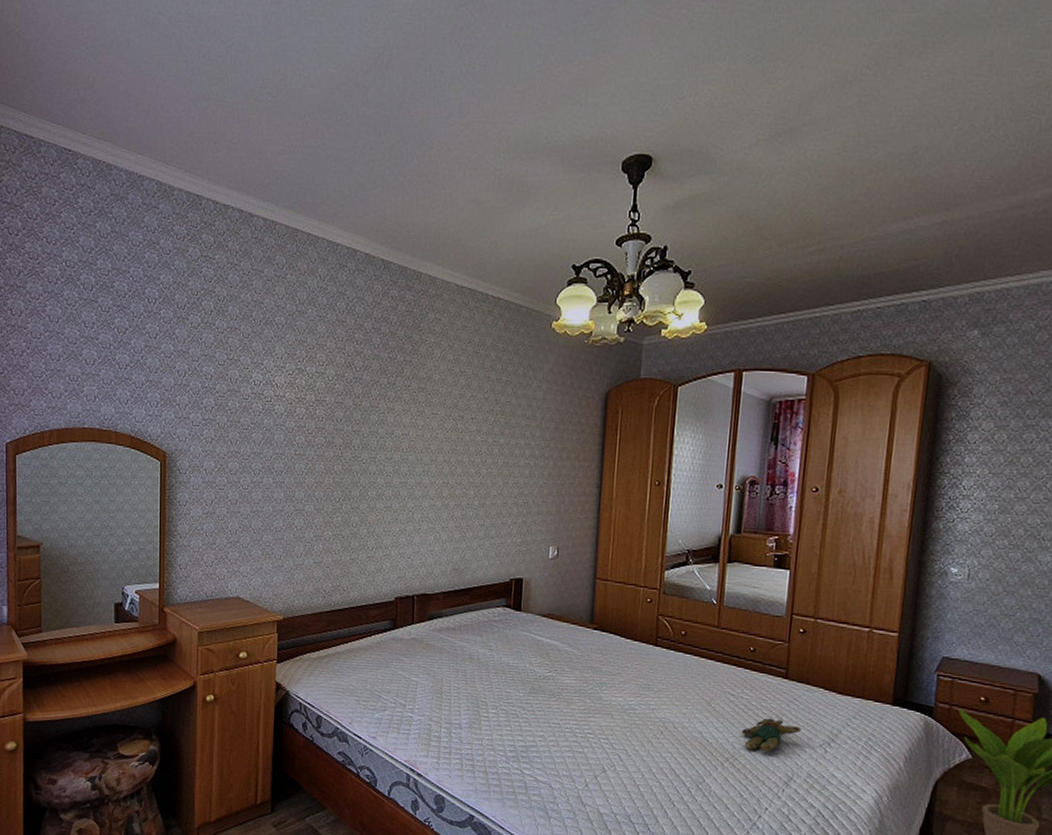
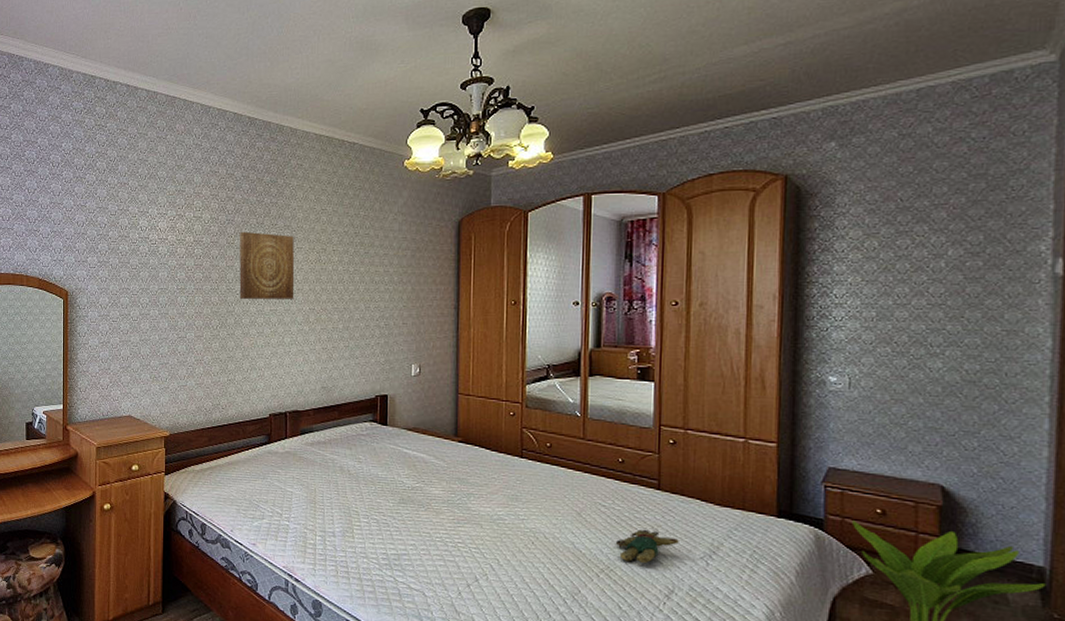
wall art: none [365,392,429,471] -> present [239,231,295,300]

